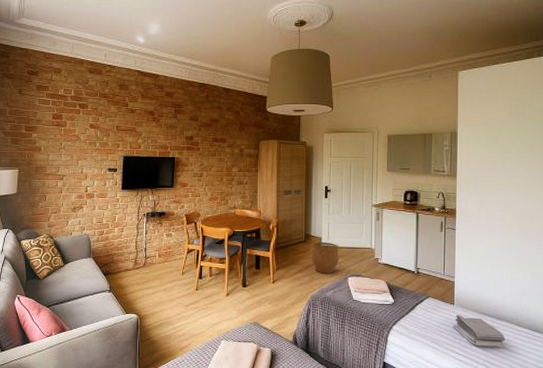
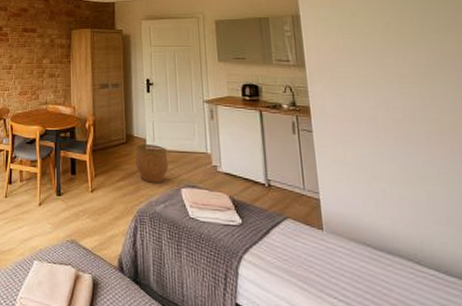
towel: present [453,315,506,347] -> none [325,244,404,295]

